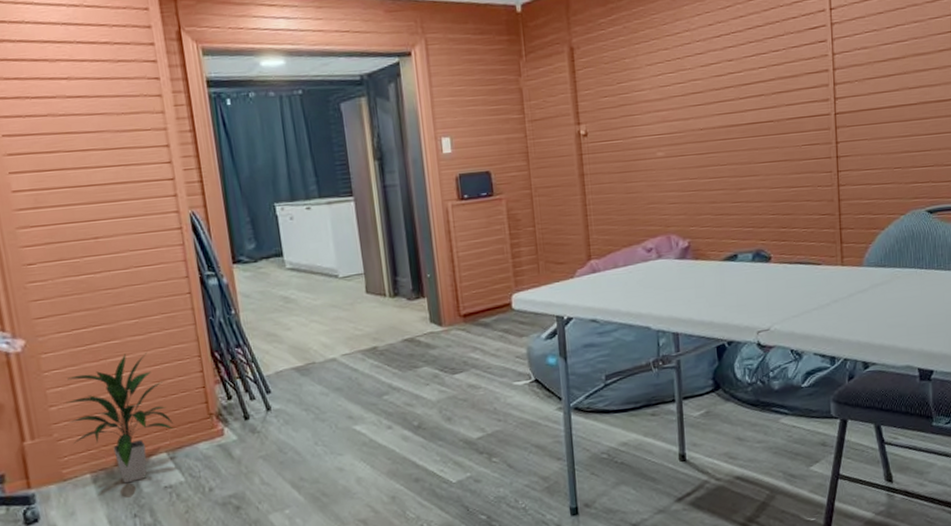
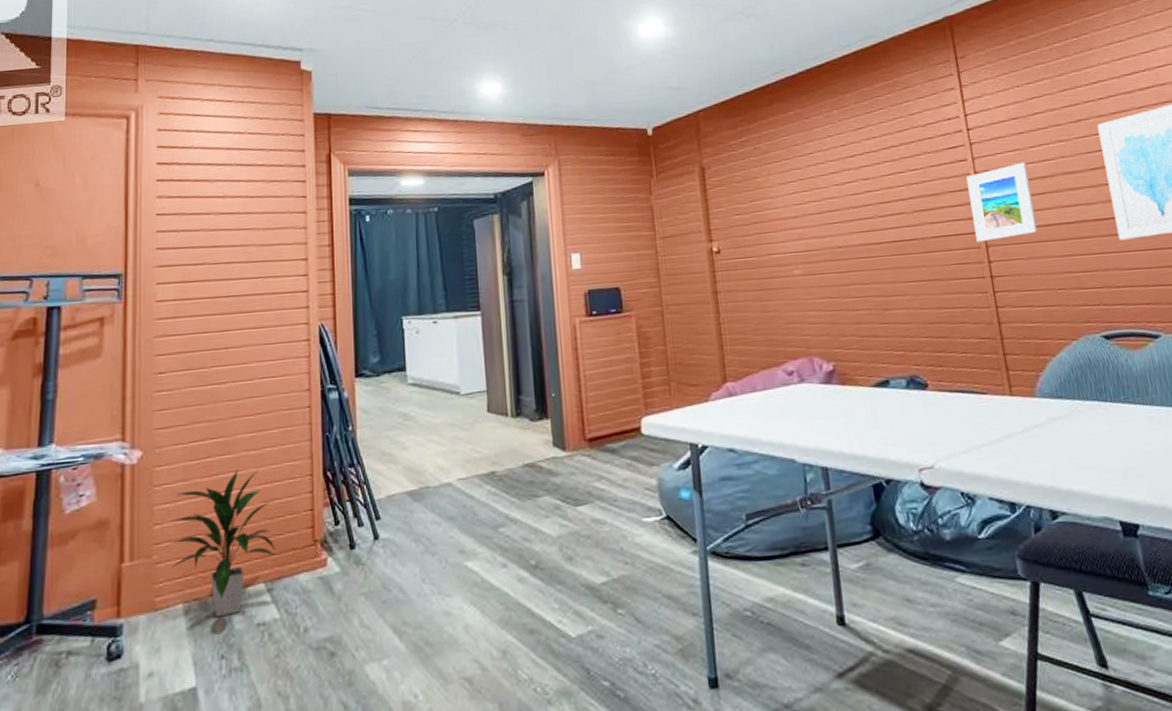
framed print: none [824,43,883,124] -> present [966,162,1038,242]

